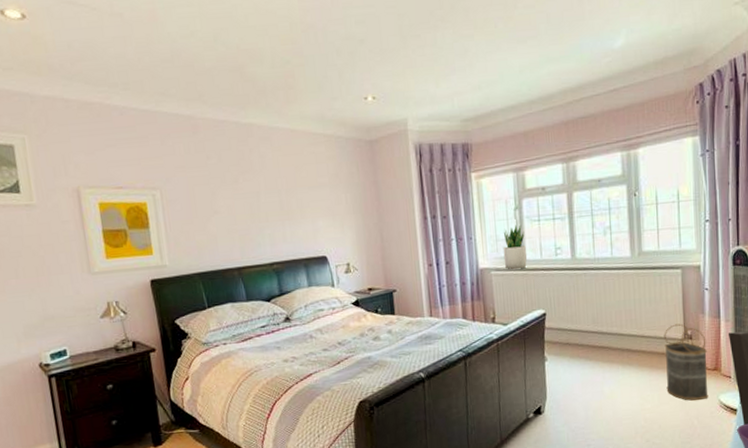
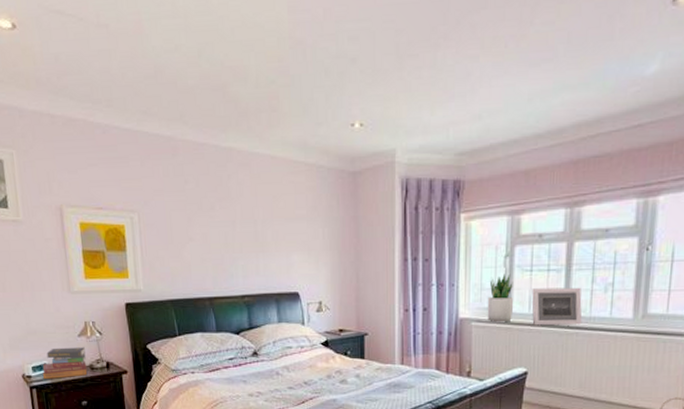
books: none [62,328,112,366] -> present [43,347,88,379]
picture frame: none [541,232,588,270] -> present [531,287,582,326]

